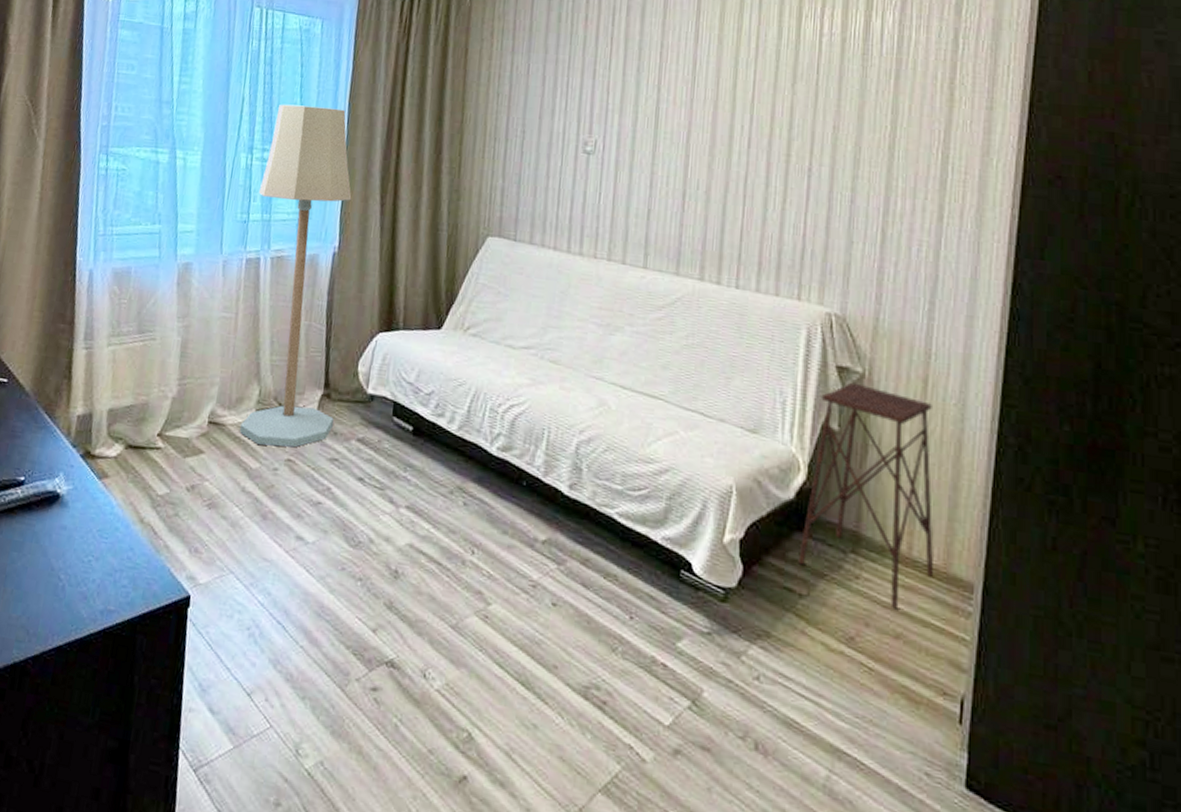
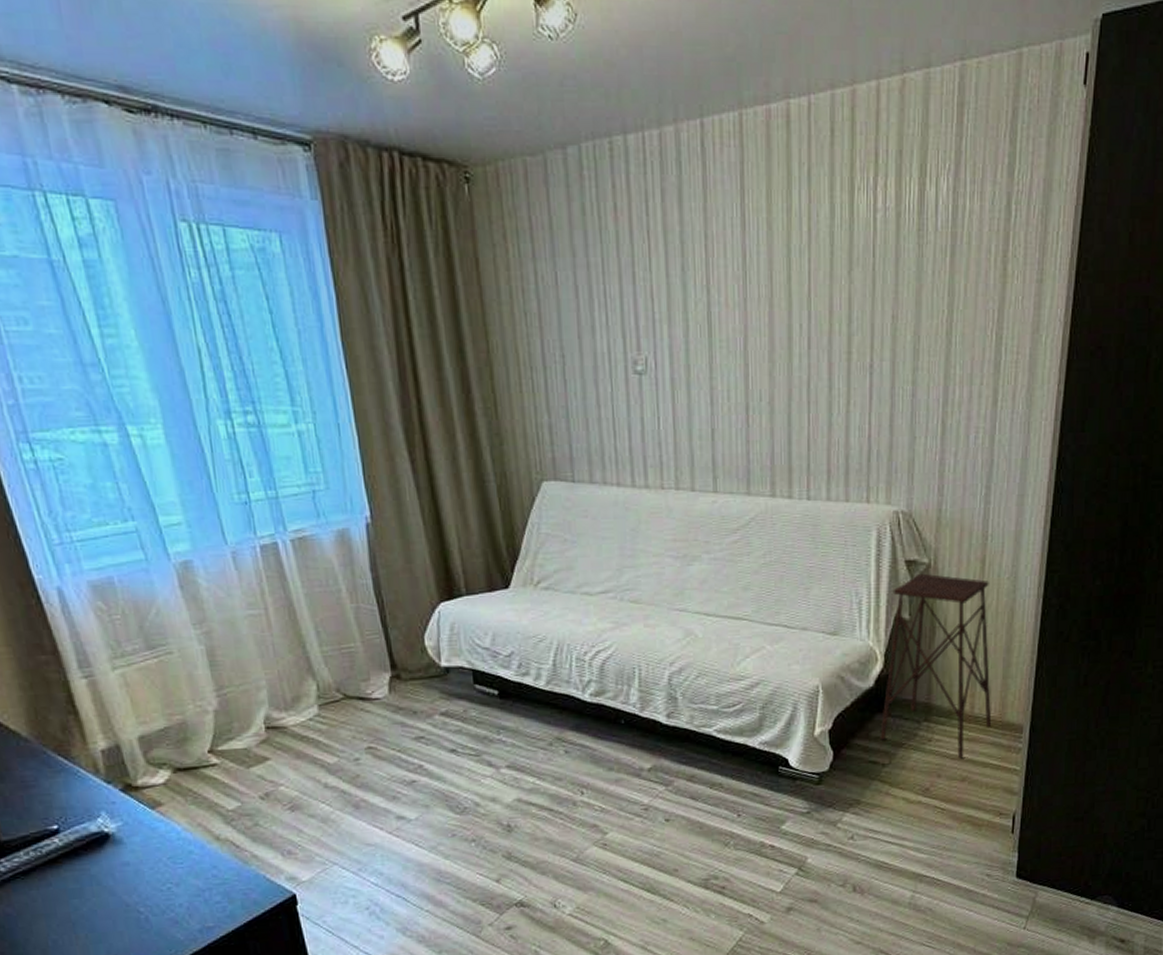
floor lamp: present [239,104,352,448] -> none [250,350,410,739]

